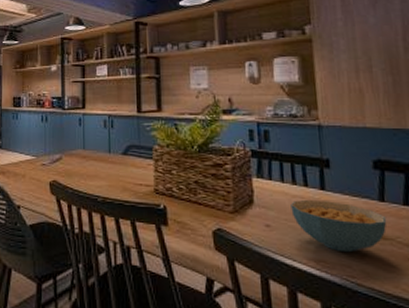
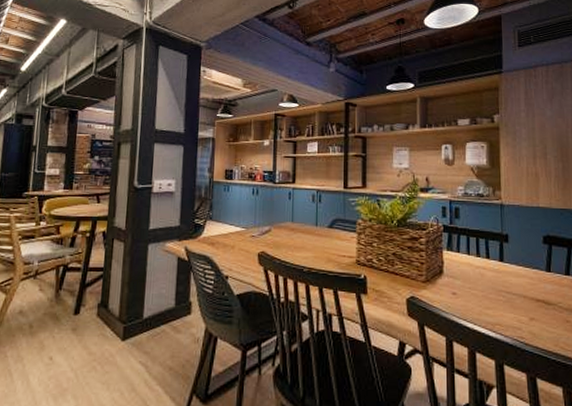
cereal bowl: present [291,199,387,253] -> none [474,270,552,317]

